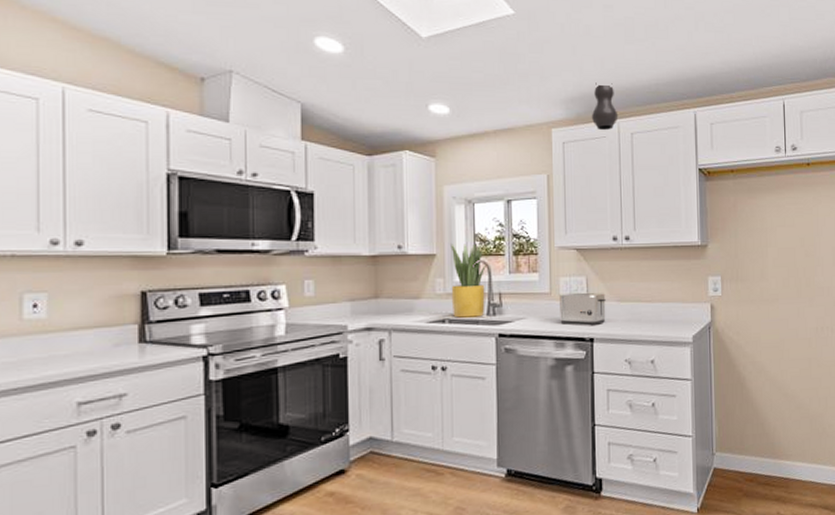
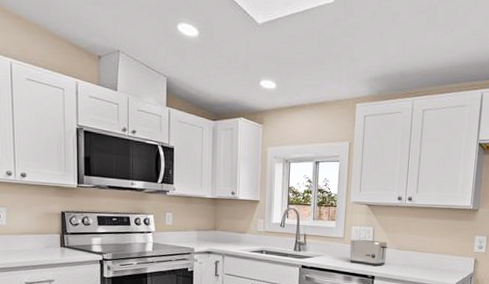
planter: present [450,243,487,318] -> none [268,193,297,251]
vase: present [591,82,619,131] -> none [390,64,414,107]

